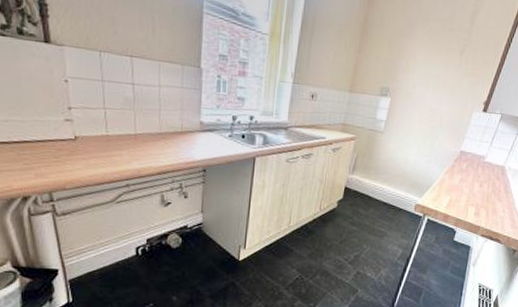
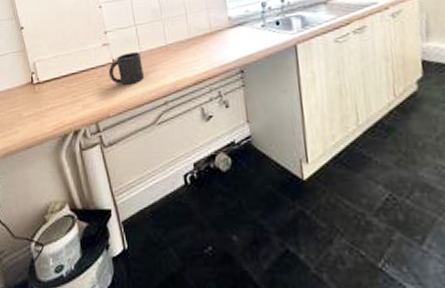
mug: none [68,133,109,163] -> present [108,52,145,85]

